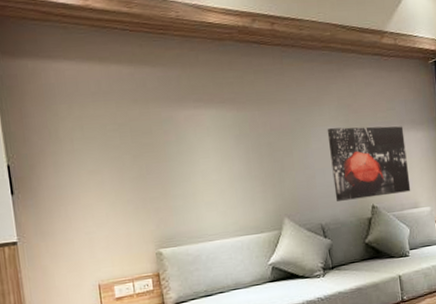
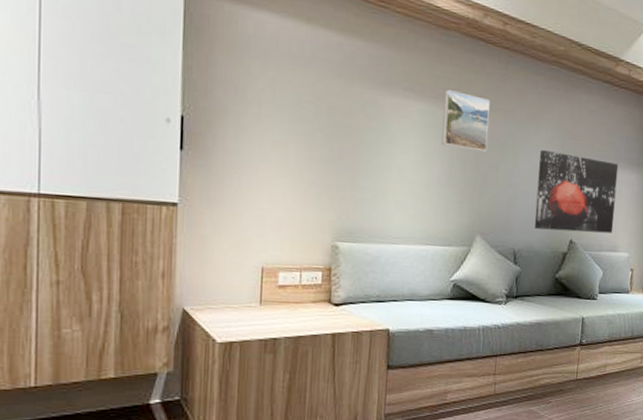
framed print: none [231,92,279,144] -> present [441,90,490,152]

